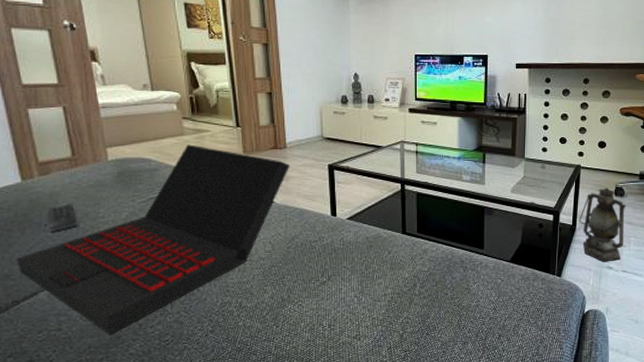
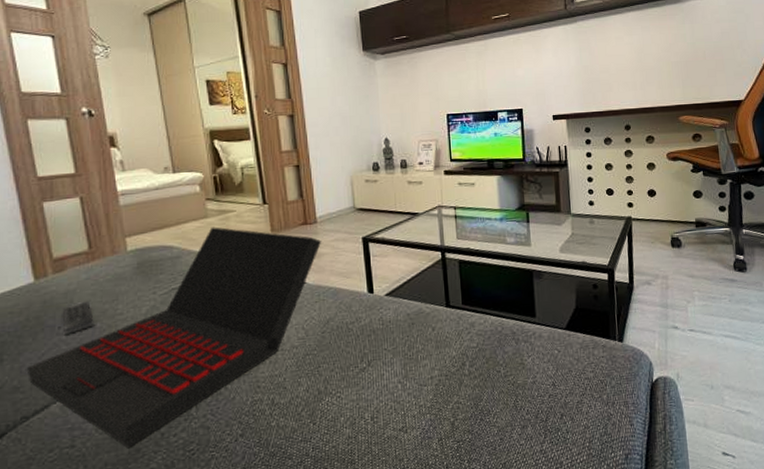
lantern: present [579,187,626,262] -> none [636,239,688,322]

